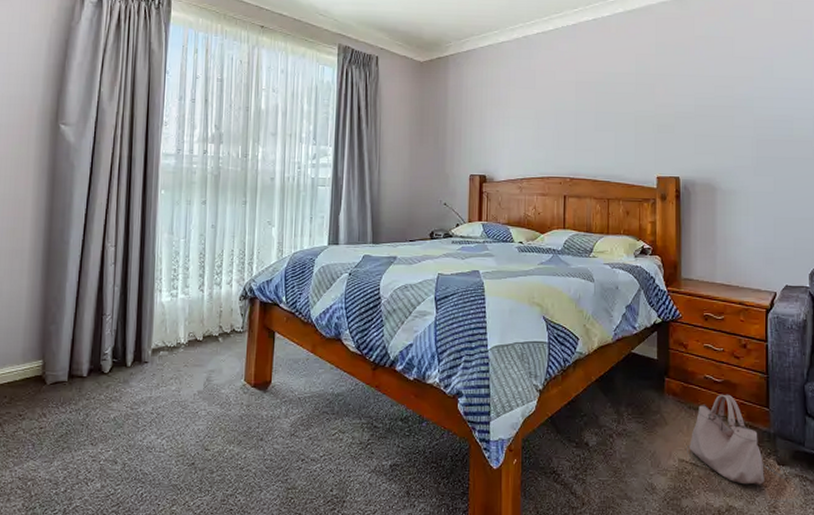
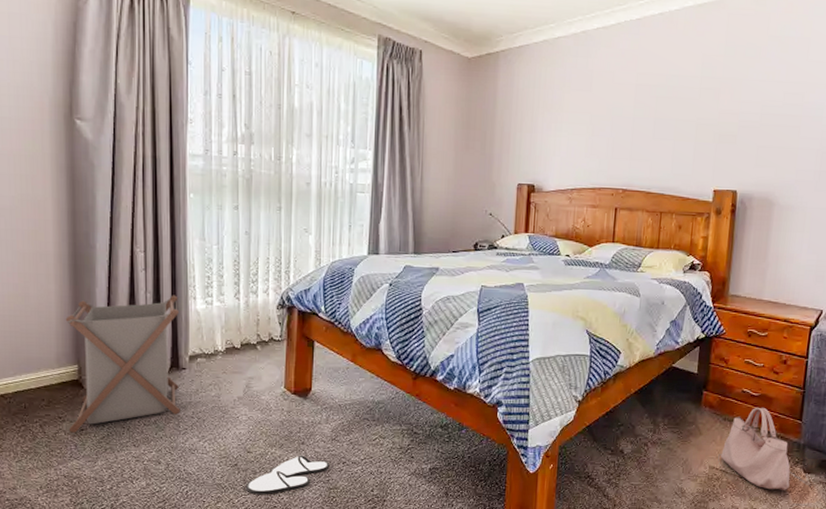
laundry basket: none [27,288,145,431] -> present [65,295,181,433]
slippers: none [201,452,288,496] -> present [245,455,330,494]

